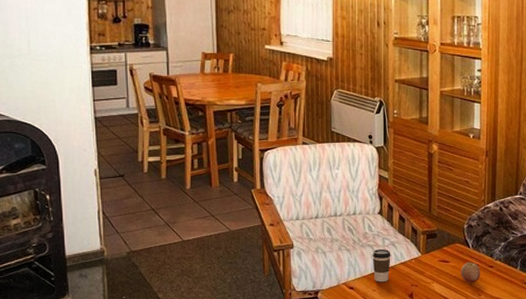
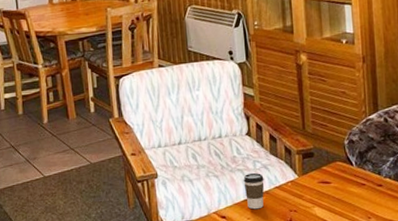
fruit: present [460,262,481,283] -> none [344,182,368,205]

